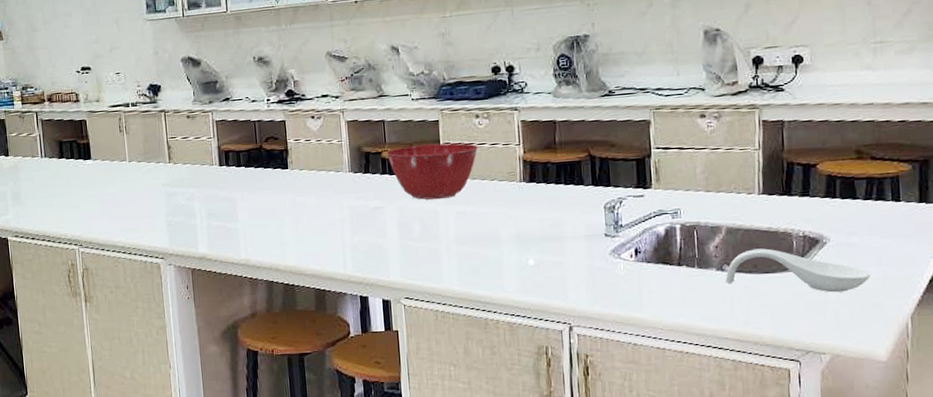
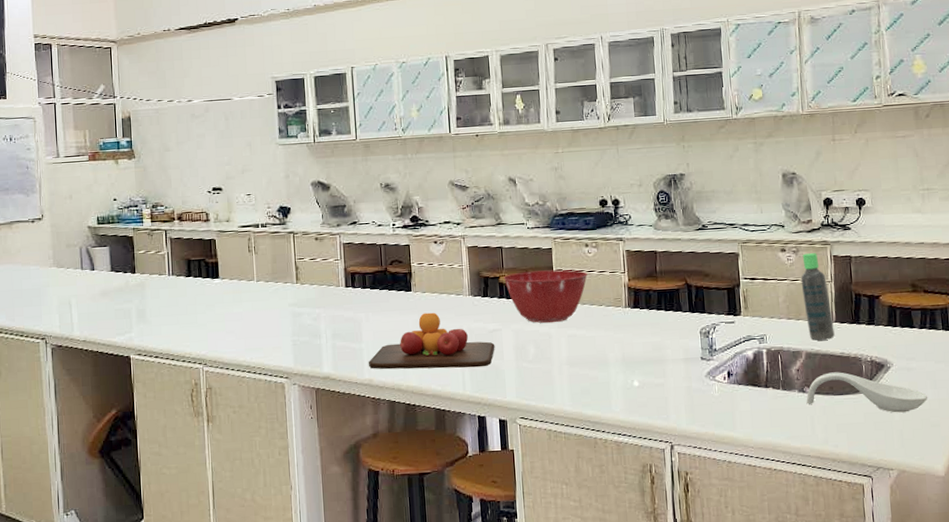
chopping board: none [244,190,378,249] -> present [368,312,495,370]
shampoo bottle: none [722,118,761,214] -> present [800,253,835,340]

